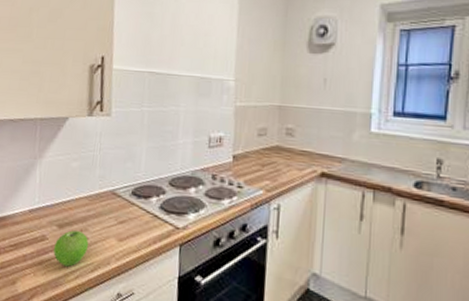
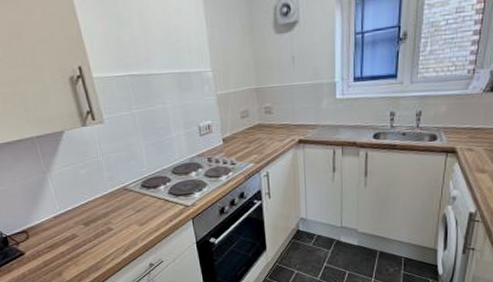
fruit: present [53,230,89,267] -> none [85,225,116,254]

